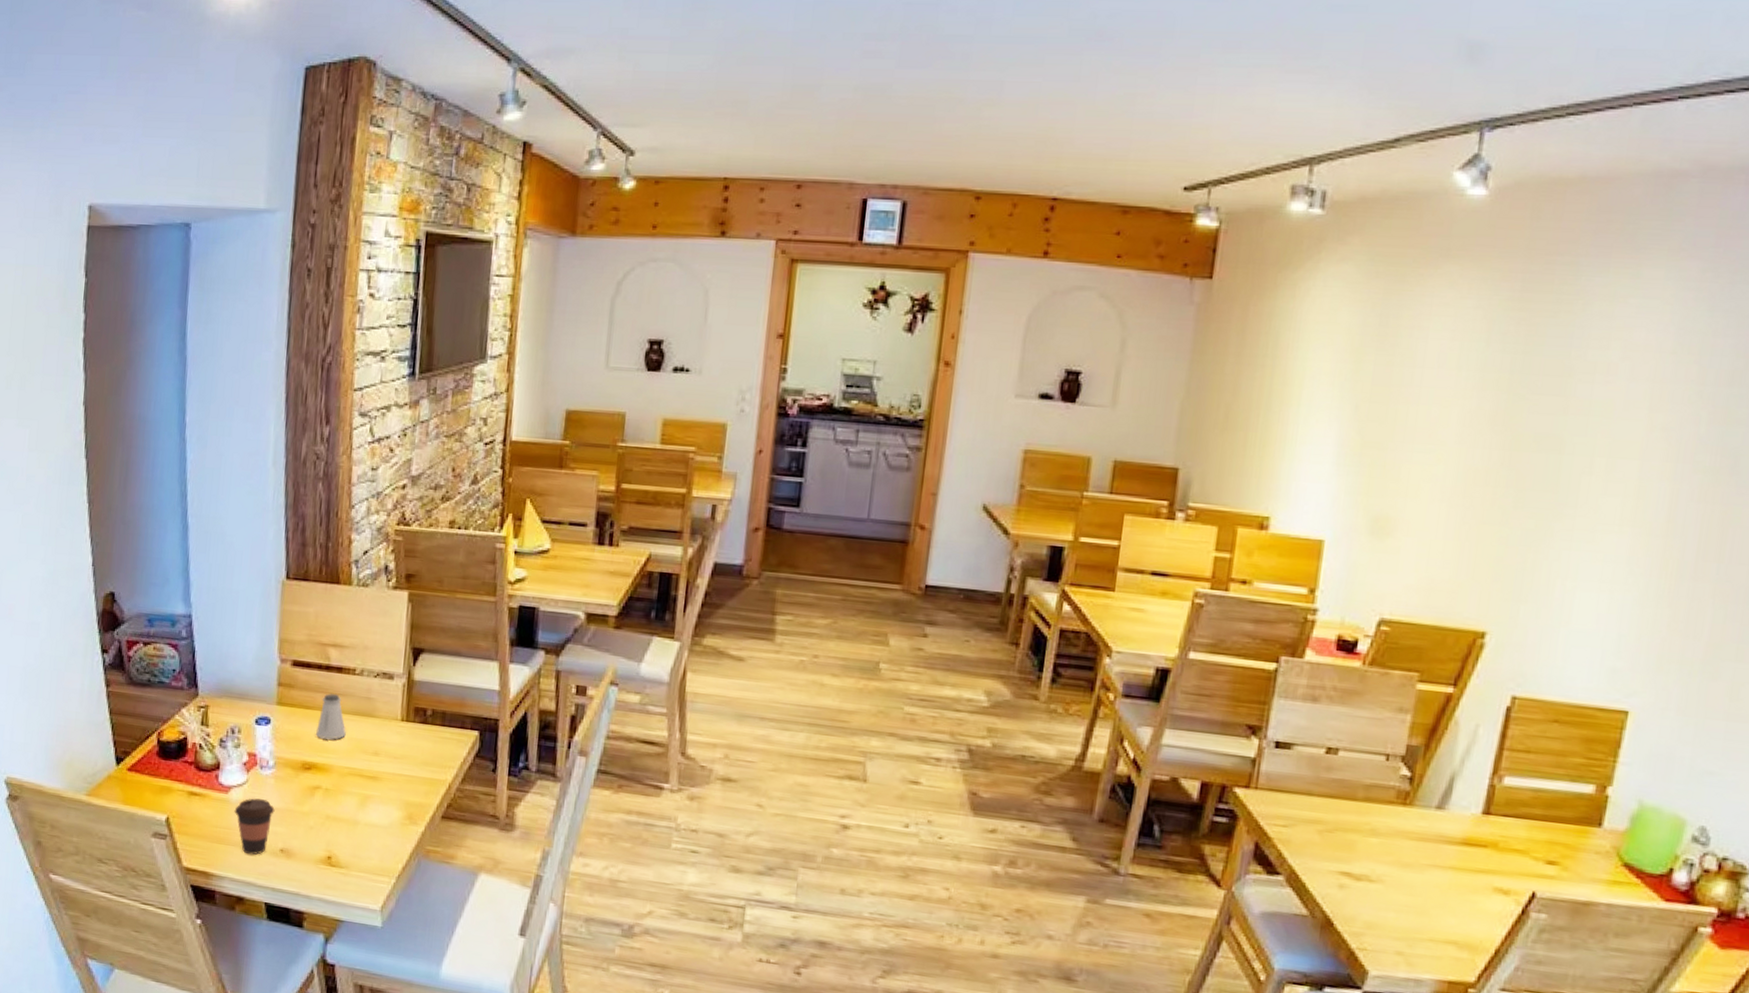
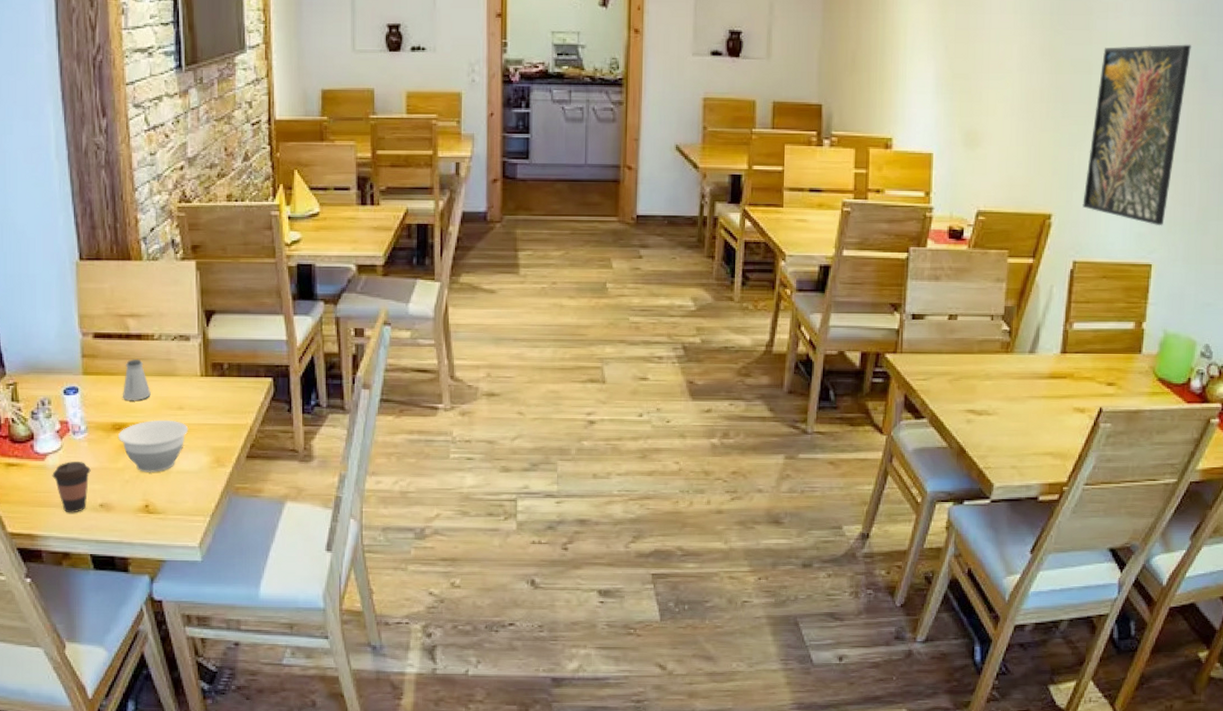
bowl: none [306,763,382,822] -> present [117,419,189,472]
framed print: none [1532,420,1718,663] -> present [1082,44,1191,226]

